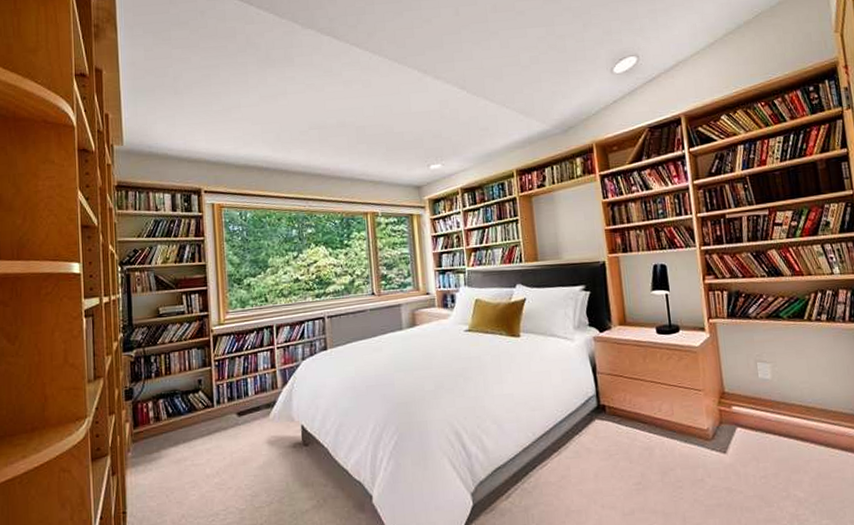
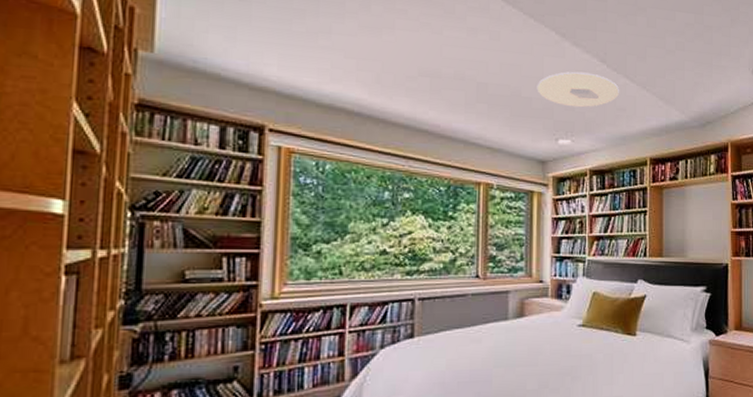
ceiling light: none [406,100,481,135] -> present [536,71,619,108]

